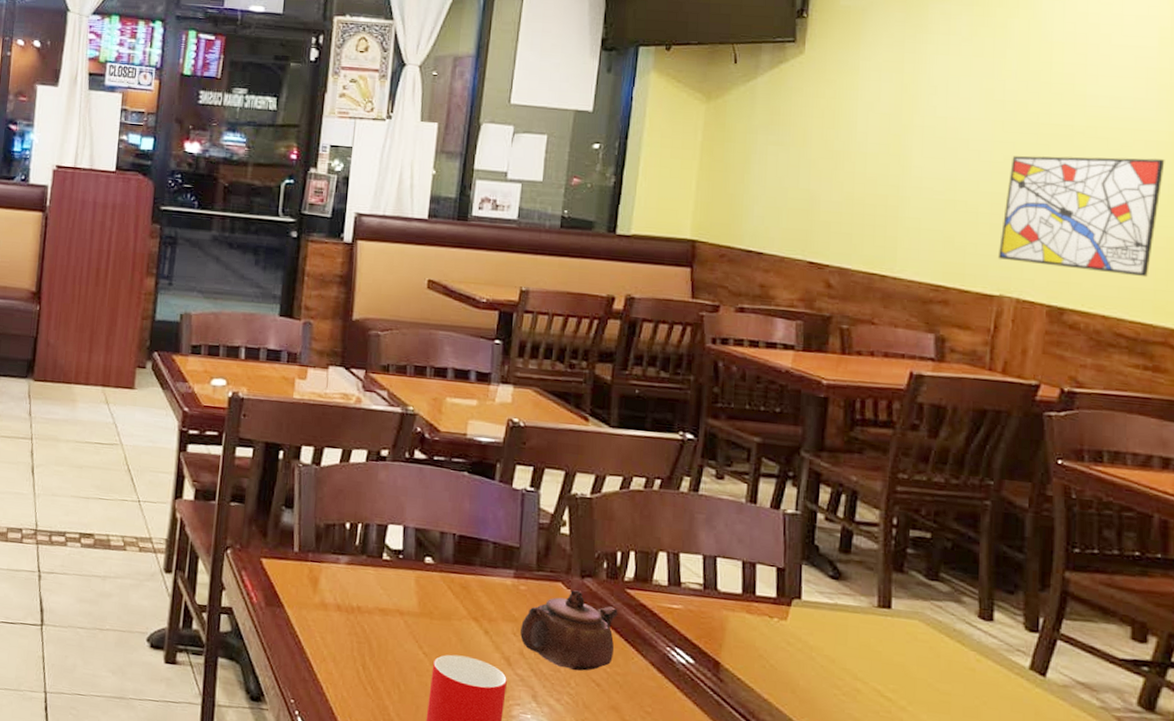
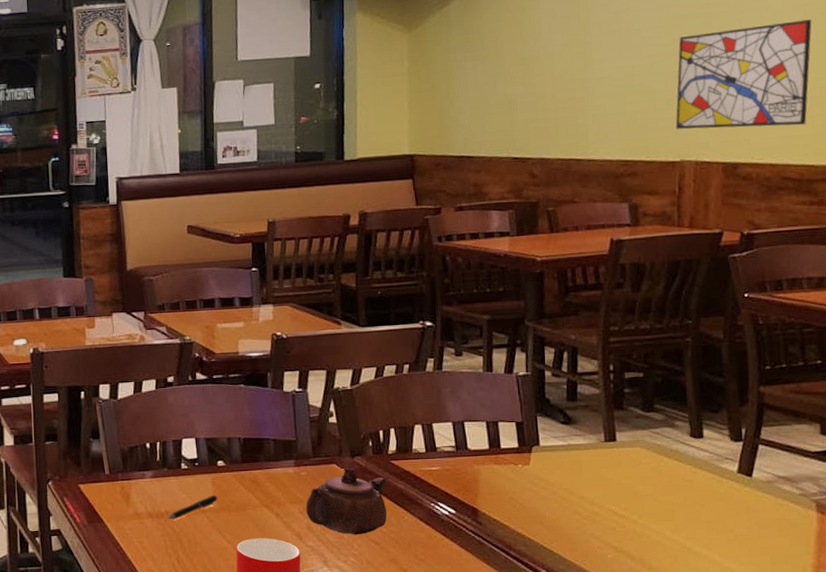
pen: none [357,596,420,618] -> present [167,495,218,520]

